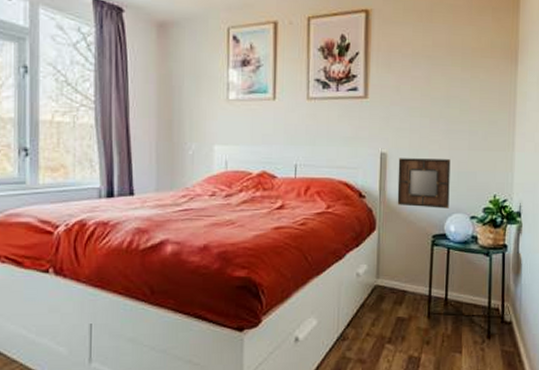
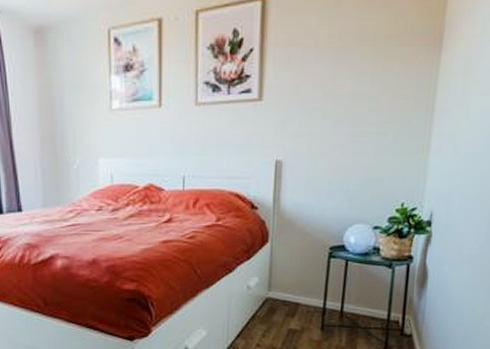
home mirror: present [397,158,451,209] -> none [292,165,354,219]

